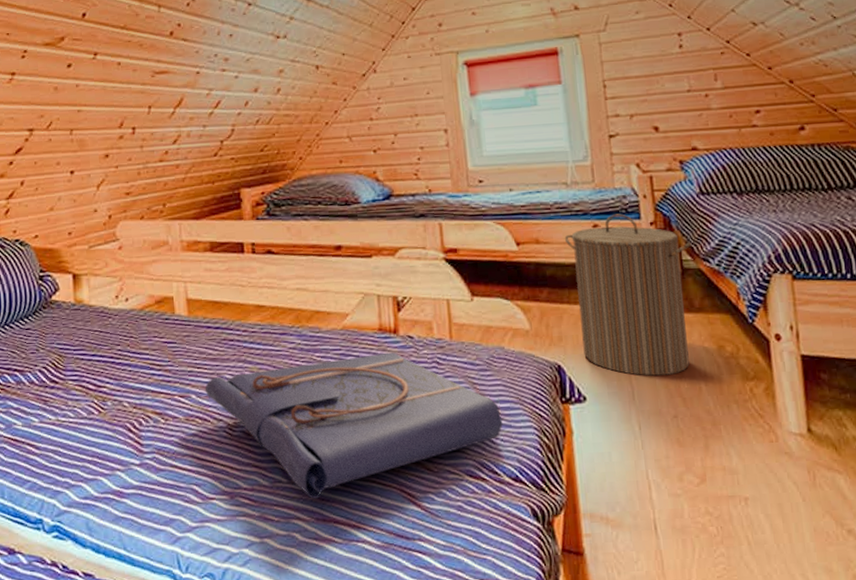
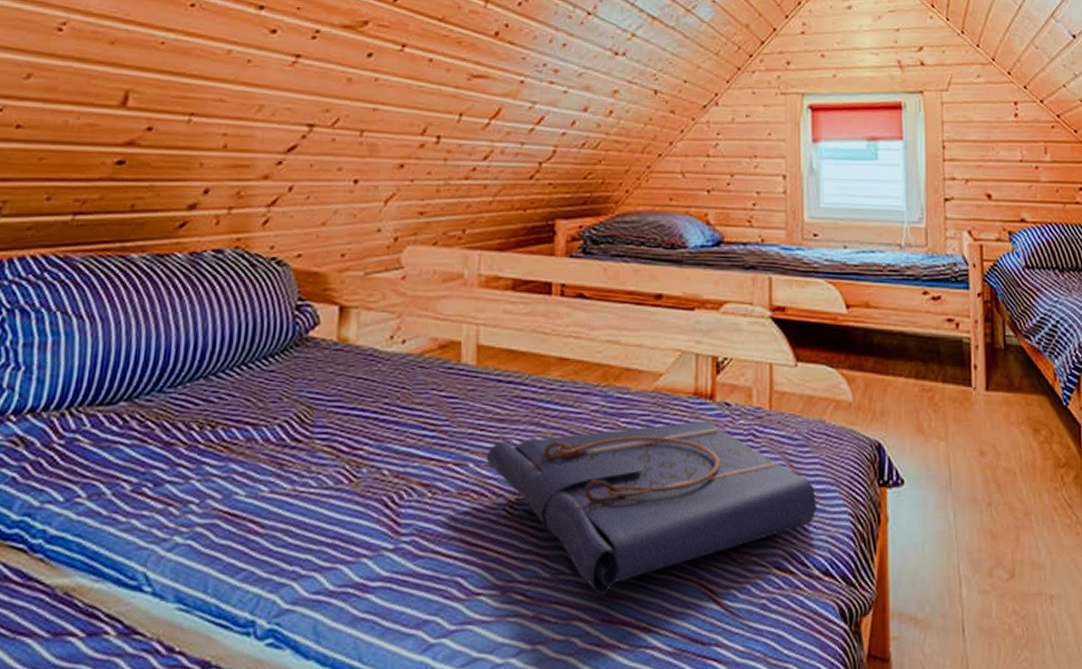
laundry hamper: present [564,213,692,376] -> none [894,282,1015,459]

